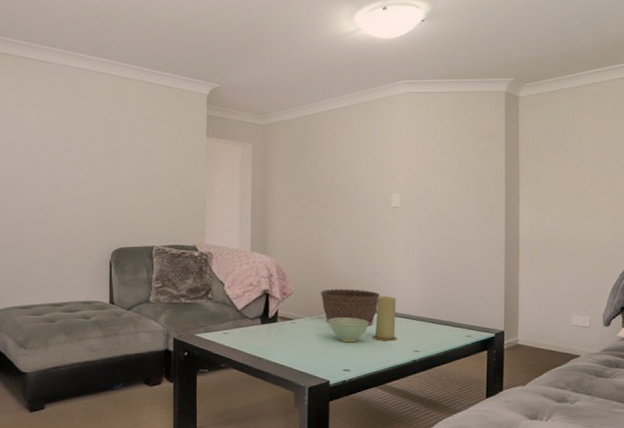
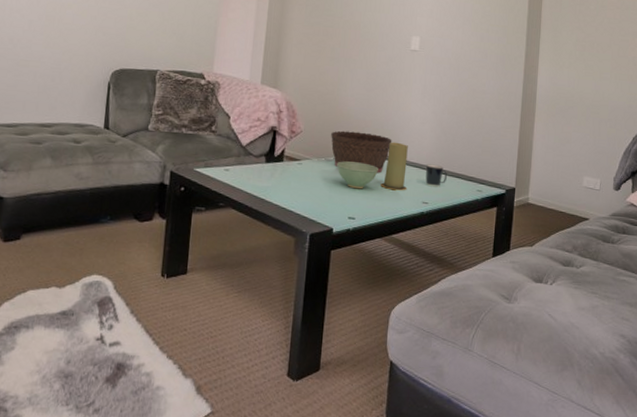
mug: none [414,314,436,336] -> present [425,164,447,188]

